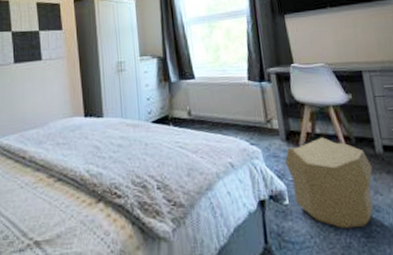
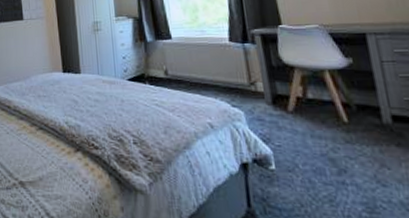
pouf: present [284,137,374,229] -> none [270,103,379,202]

